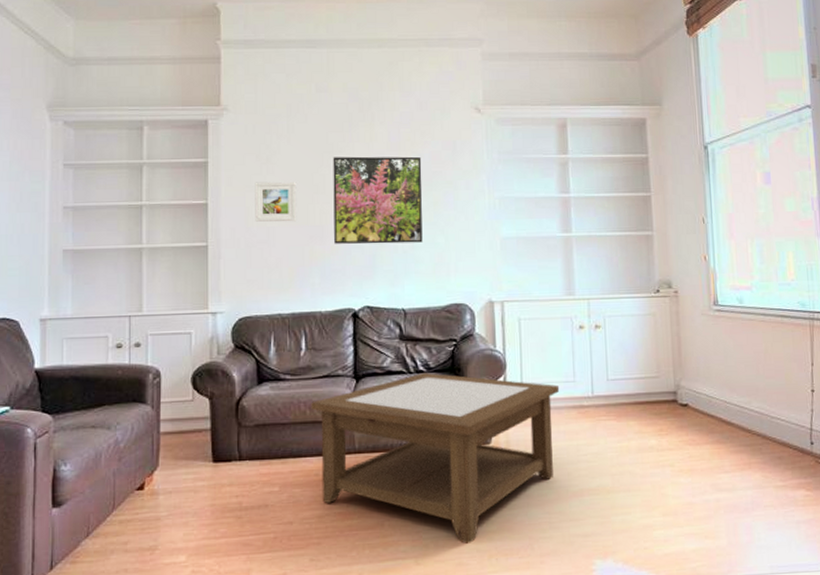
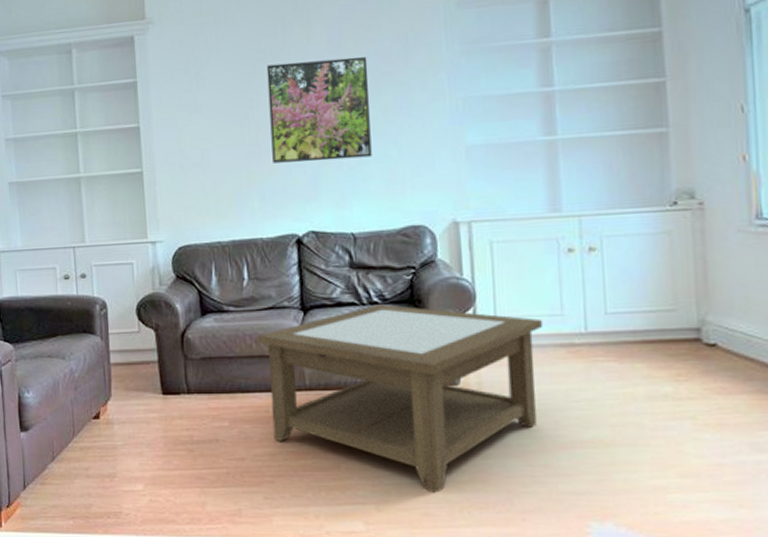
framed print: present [255,181,297,222] -> none [185,97,232,144]

